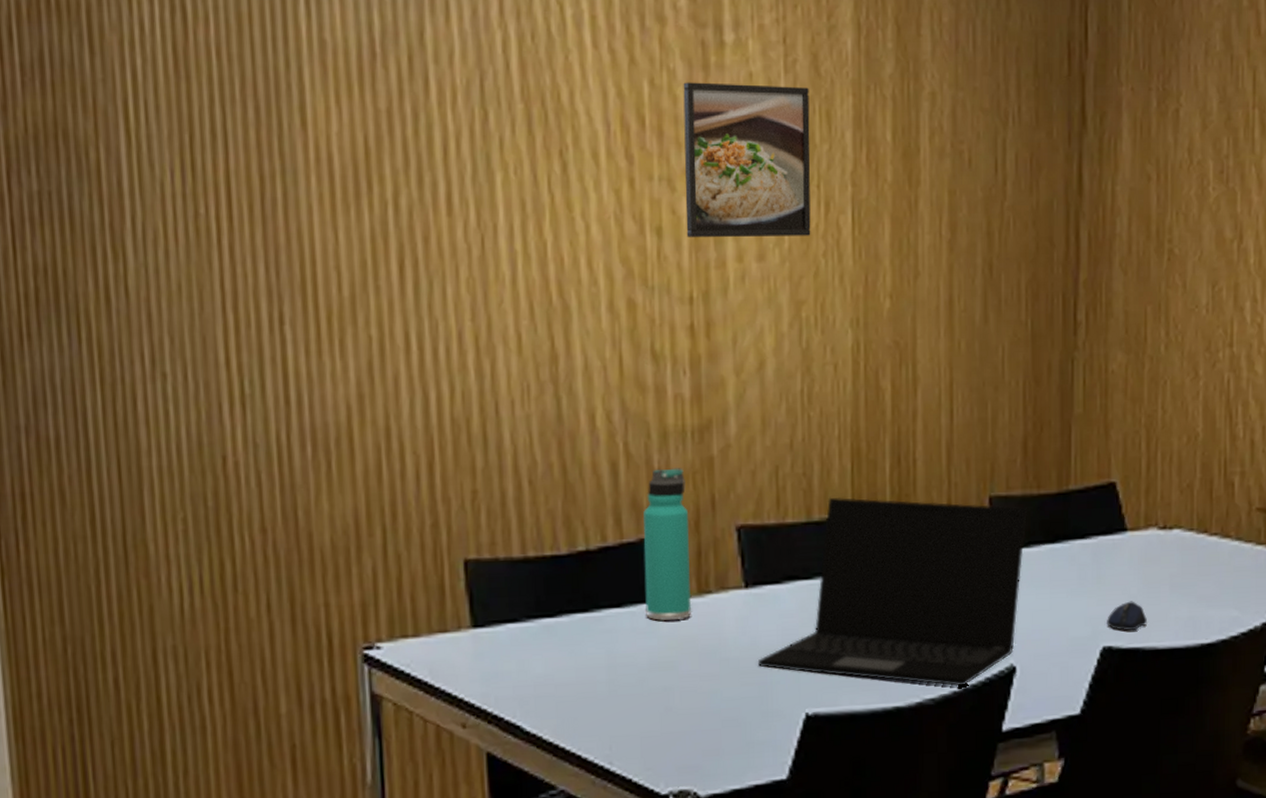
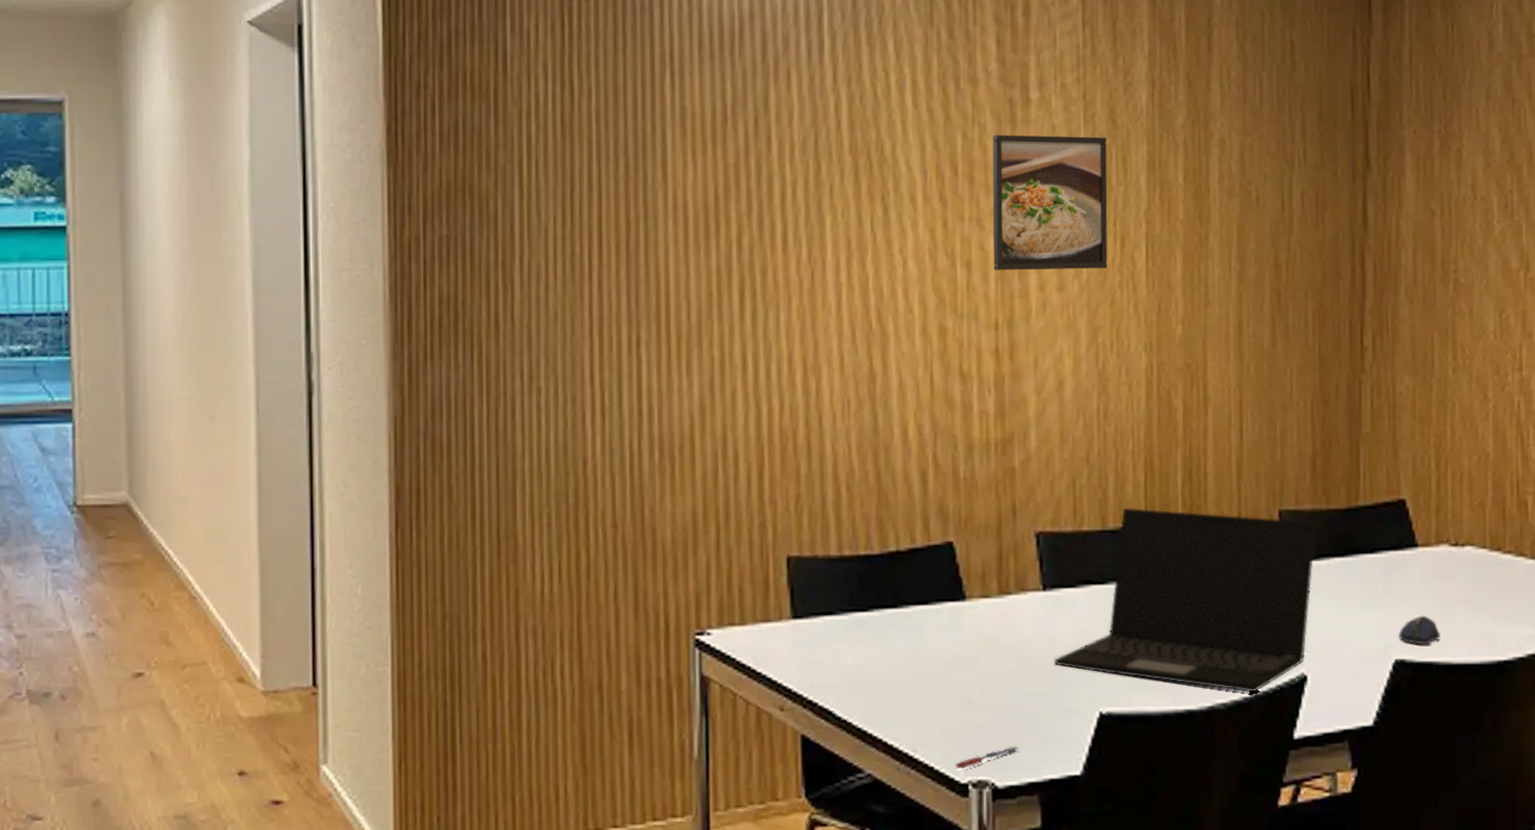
thermos bottle: present [643,468,692,621] -> none [949,477,993,618]
pen: none [654,752,721,780] -> present [955,746,1018,770]

